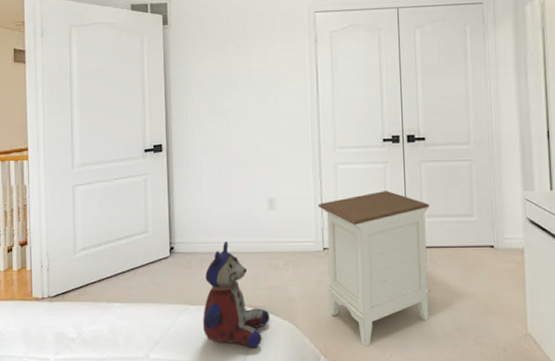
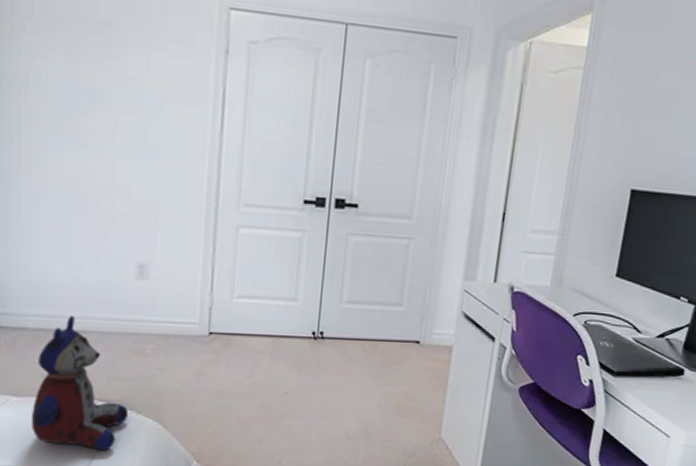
nightstand: present [317,191,430,348] -> none [206,266,352,452]

